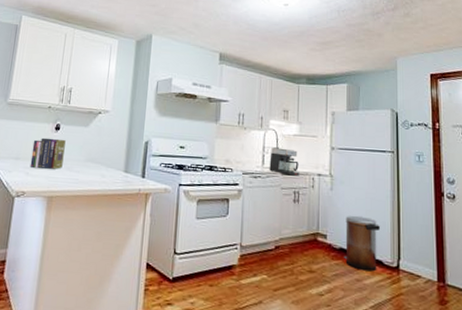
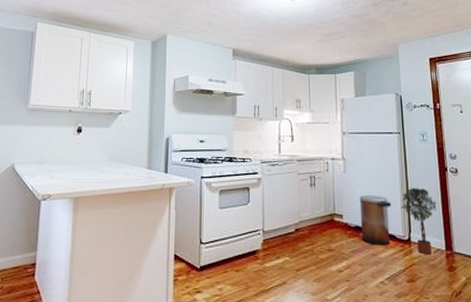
books: present [30,137,66,169] -> none [54,141,88,171]
coffee maker: present [269,147,300,176] -> none [285,136,315,162]
potted tree: none [389,211,430,285] -> present [399,187,437,255]

